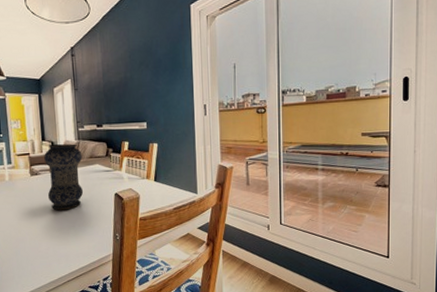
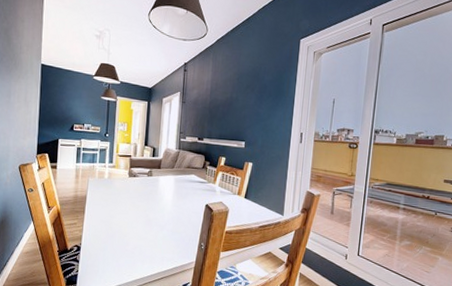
vase: present [44,144,84,211] -> none [143,150,181,214]

